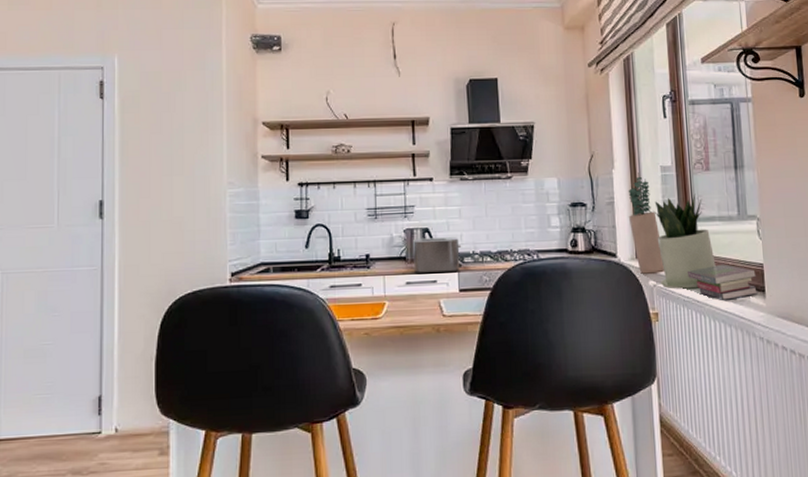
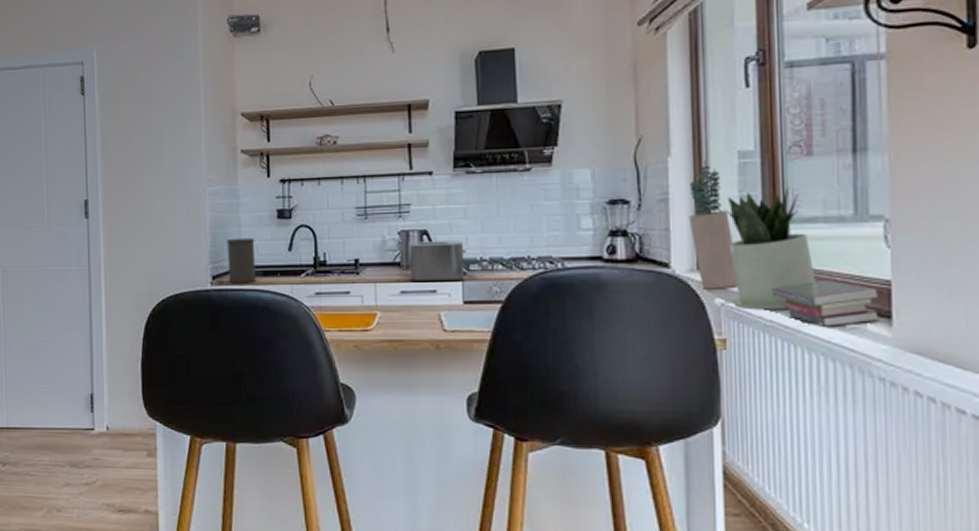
canister: none [246,236,274,280] -> present [227,237,256,284]

